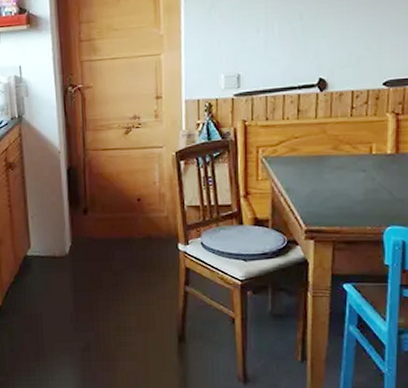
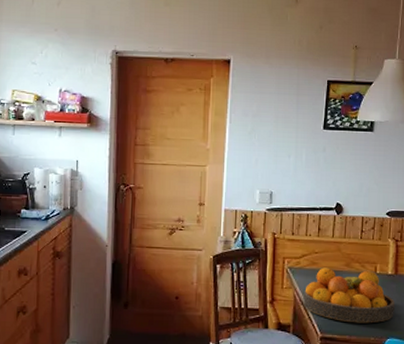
fruit bowl: none [282,151,397,212] -> present [303,267,396,324]

